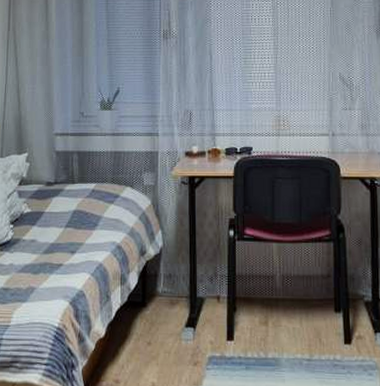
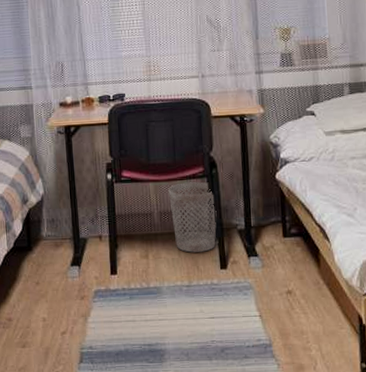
wastebasket: none [293,245,343,323] -> present [168,181,217,253]

